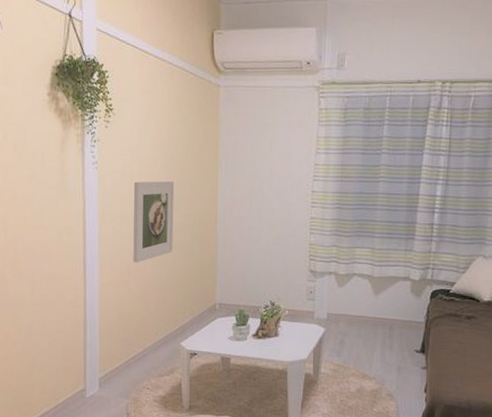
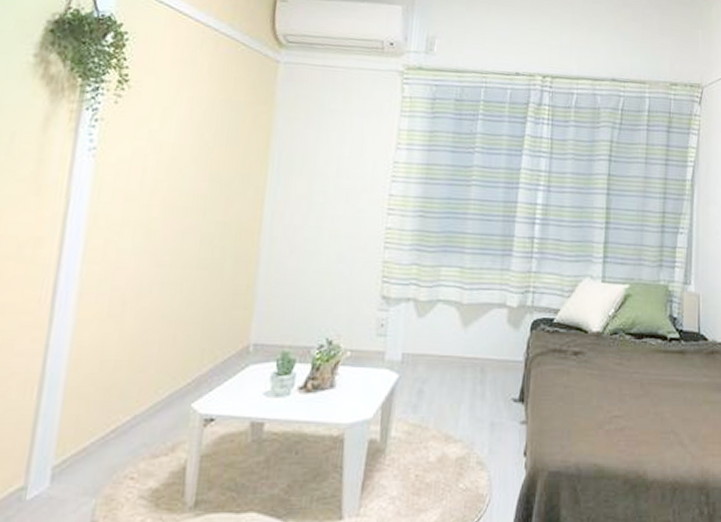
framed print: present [133,181,175,263] -> none [132,175,206,289]

